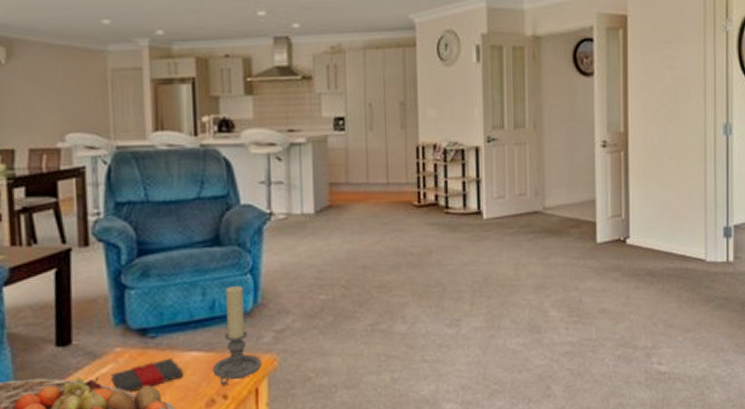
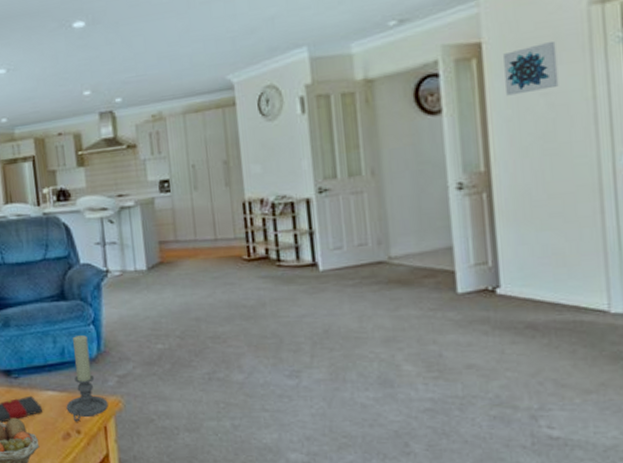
wall art: none [643,22,681,66] -> present [503,40,559,96]

